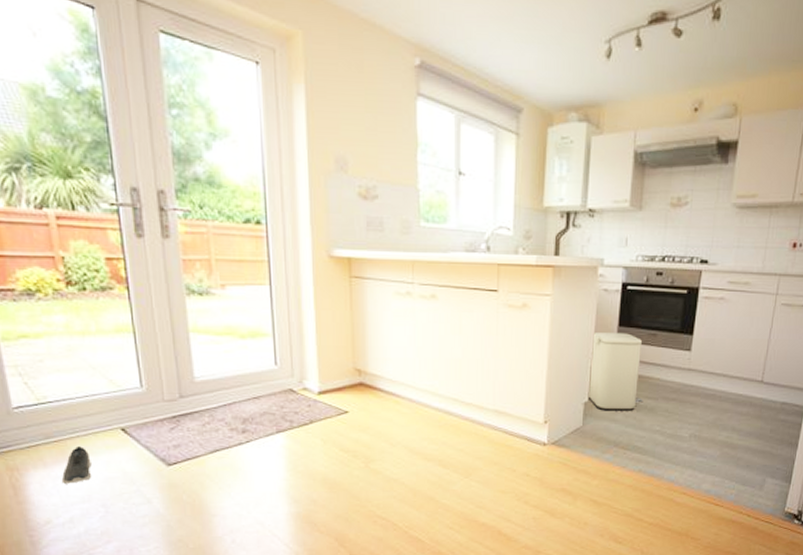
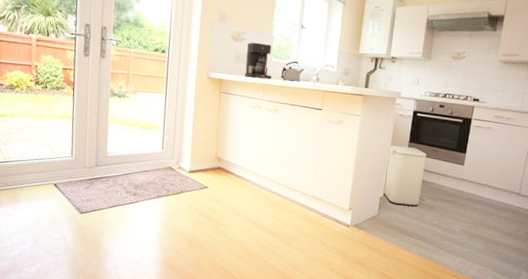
athletic shoe: present [61,446,91,484] -> none [9,194,31,220]
coffee maker: none [383,200,423,254] -> present [245,42,272,80]
kettle: none [436,223,469,255] -> present [281,61,305,83]

